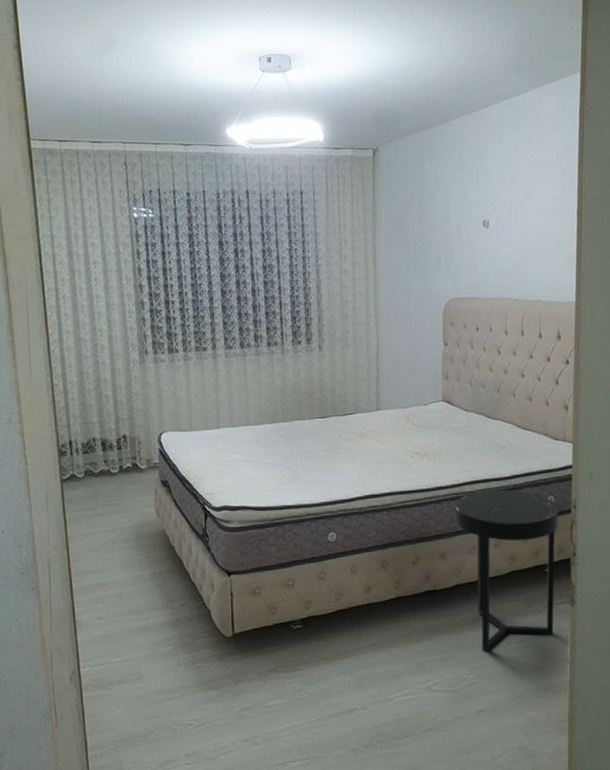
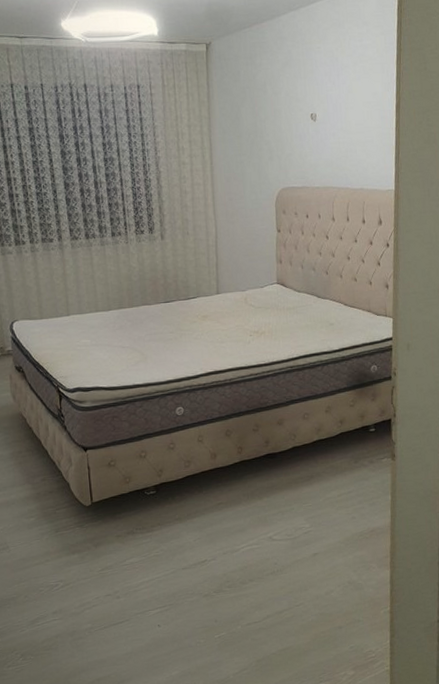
side table: present [455,489,559,653] -> none [290,361,381,504]

